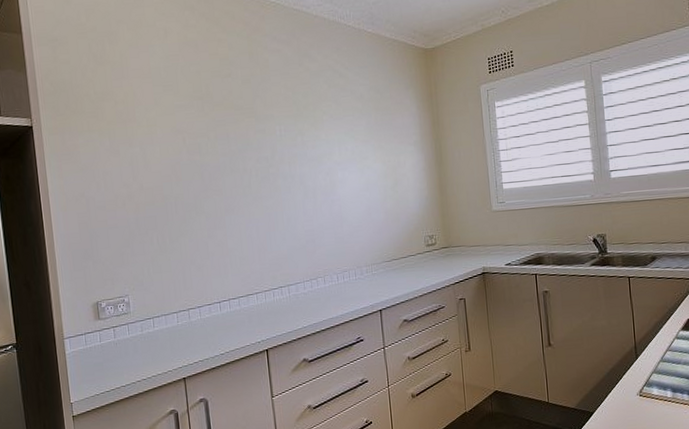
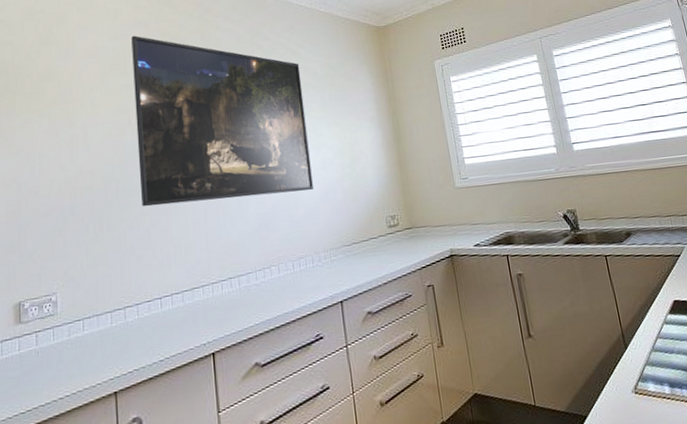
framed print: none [182,55,357,222] -> present [131,35,313,207]

